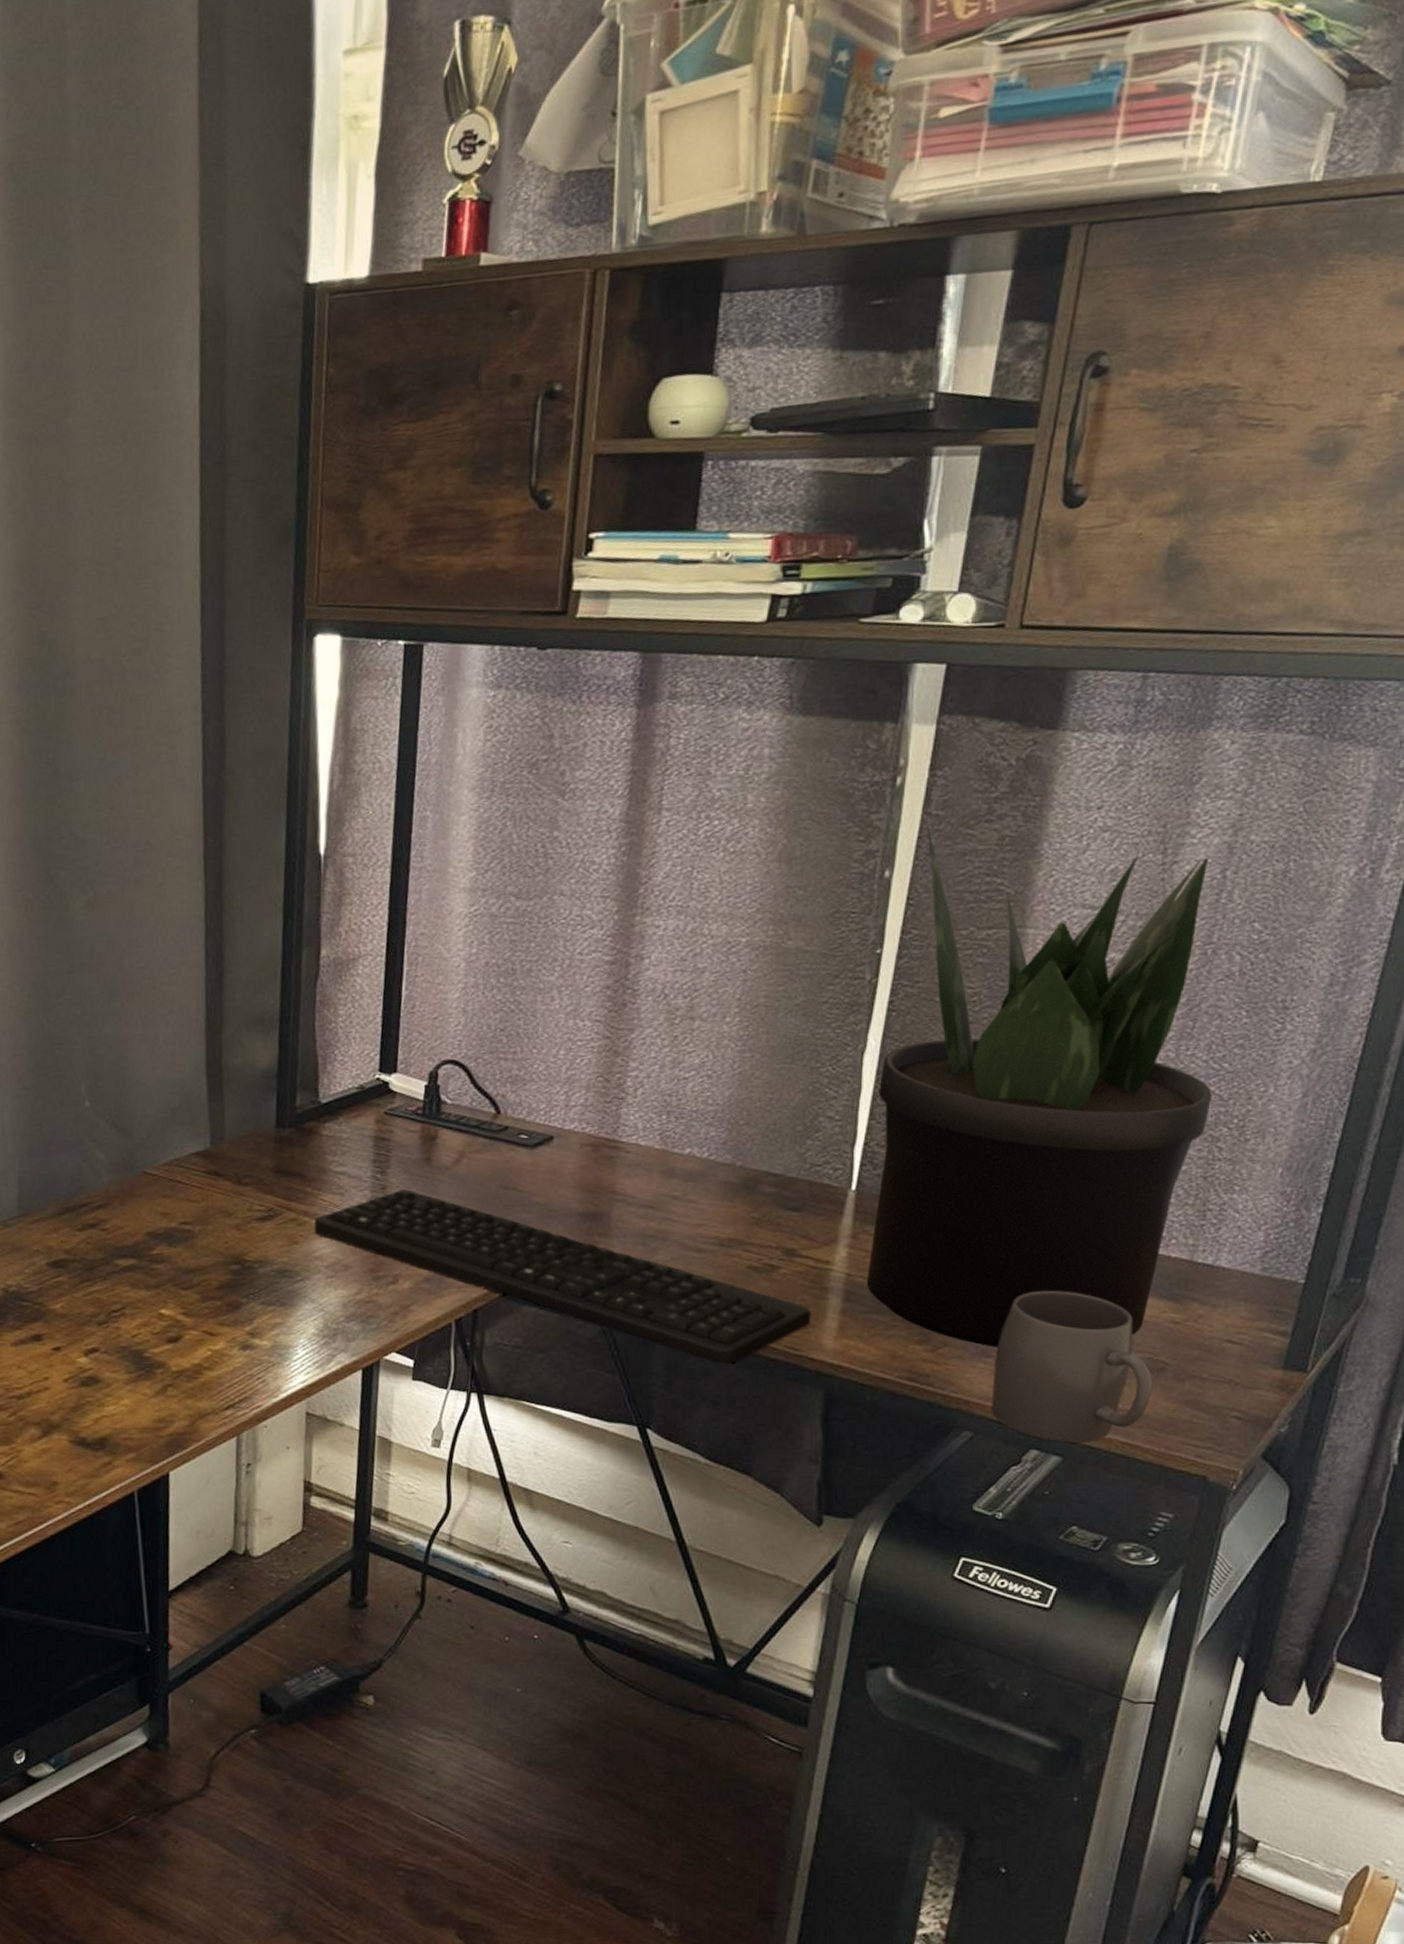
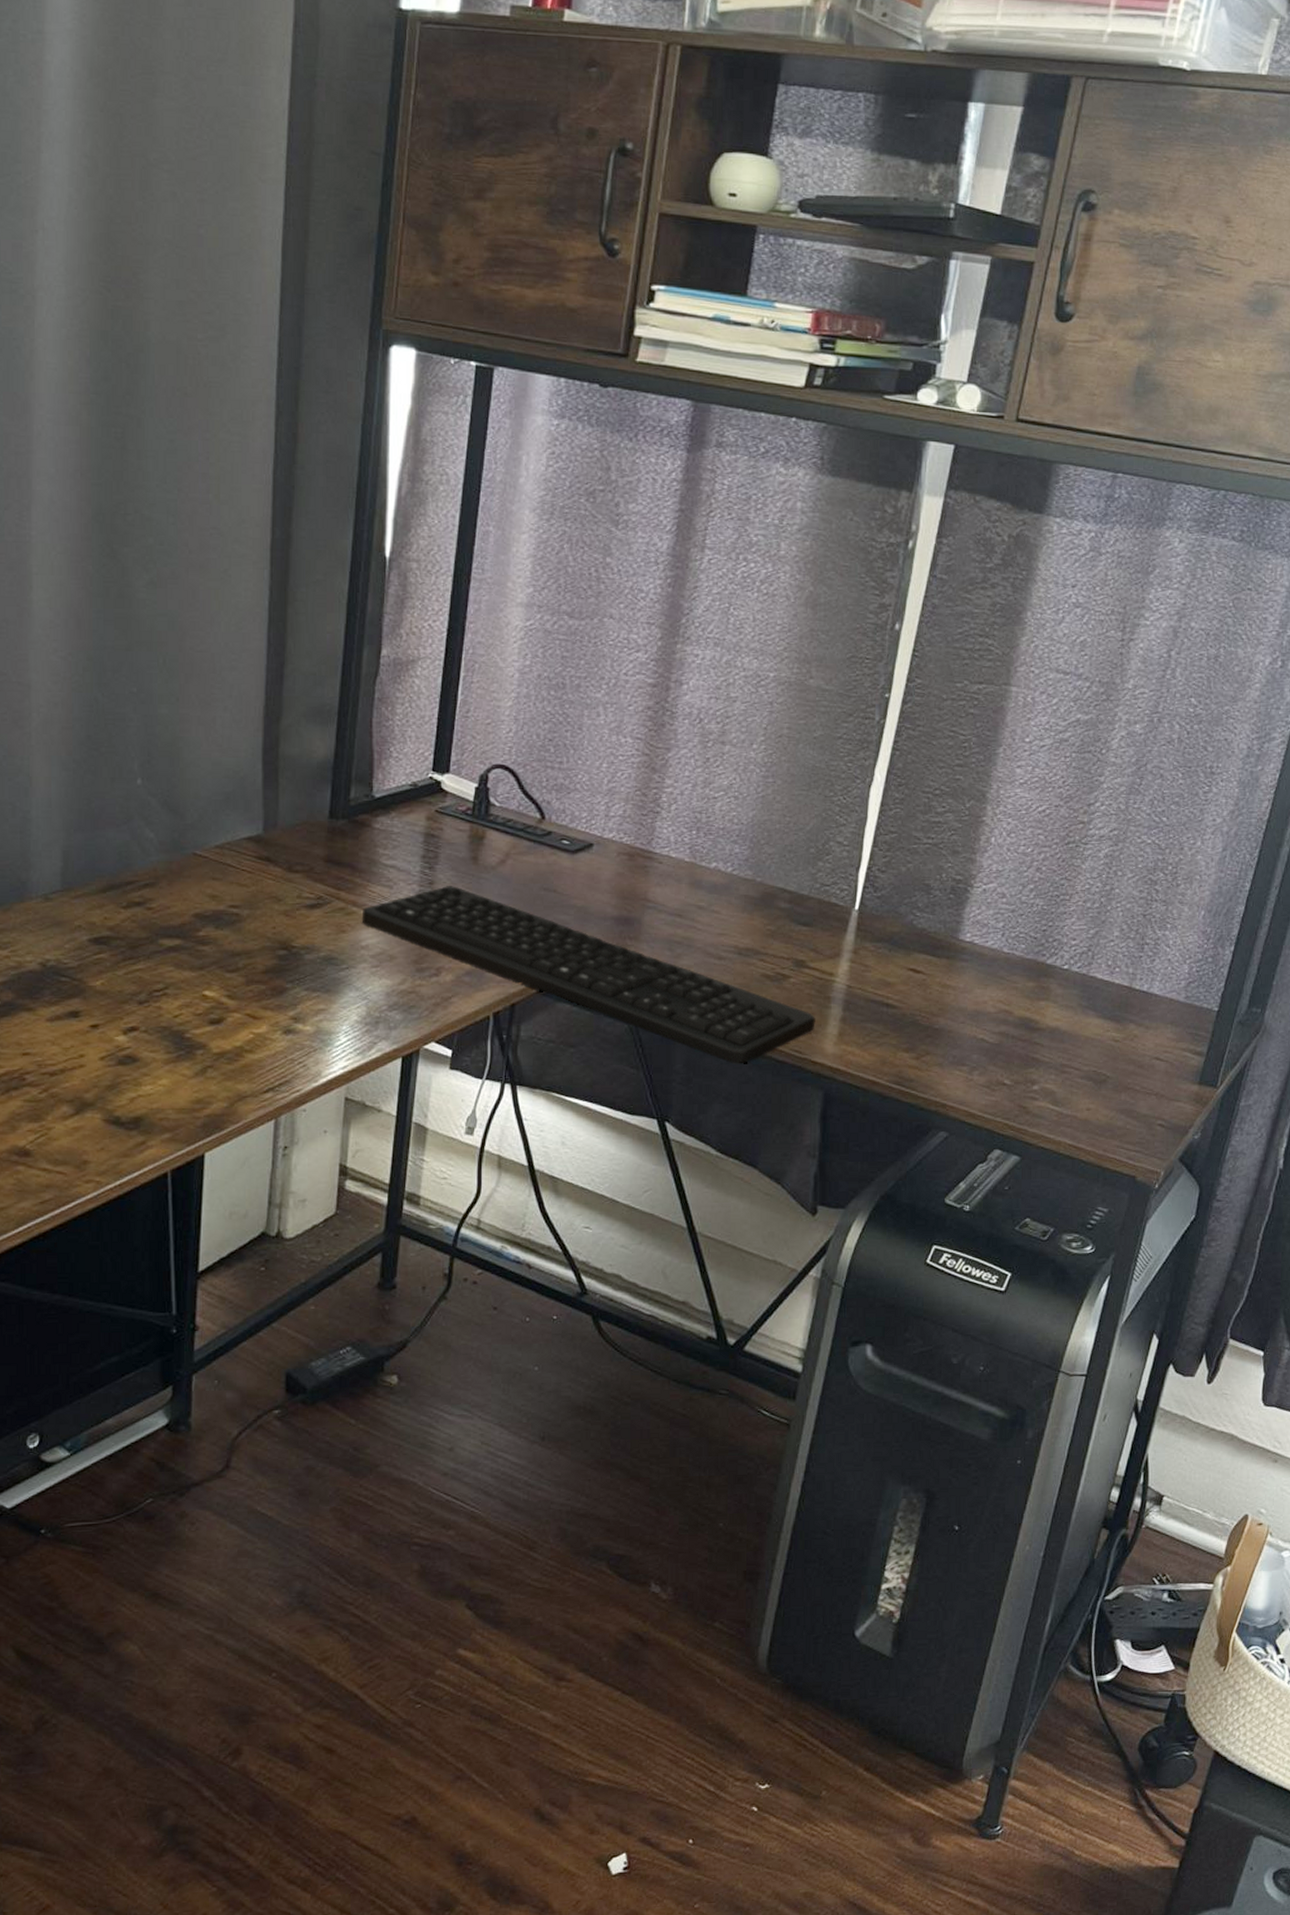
planter: present [866,824,1212,1347] -> none [864,586,1158,1057]
mug: present [991,1290,1153,1443] -> none [964,1008,1096,1144]

